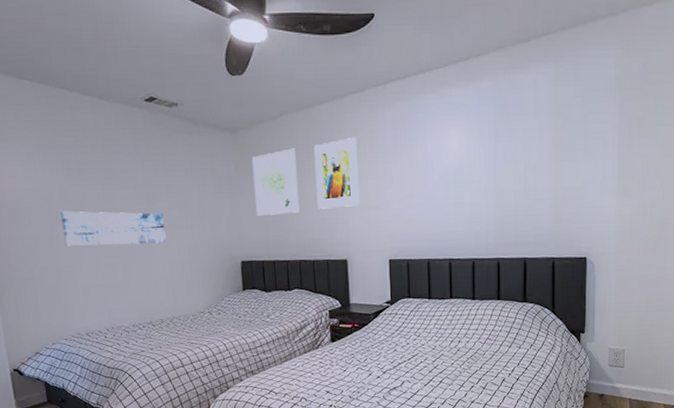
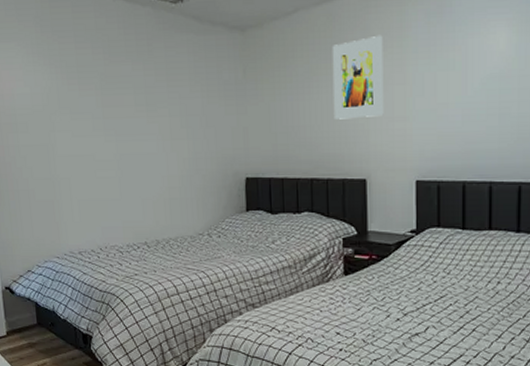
wall art: present [61,211,167,246] -> none [58,118,166,156]
wall art: present [252,148,299,216] -> none [262,49,313,126]

